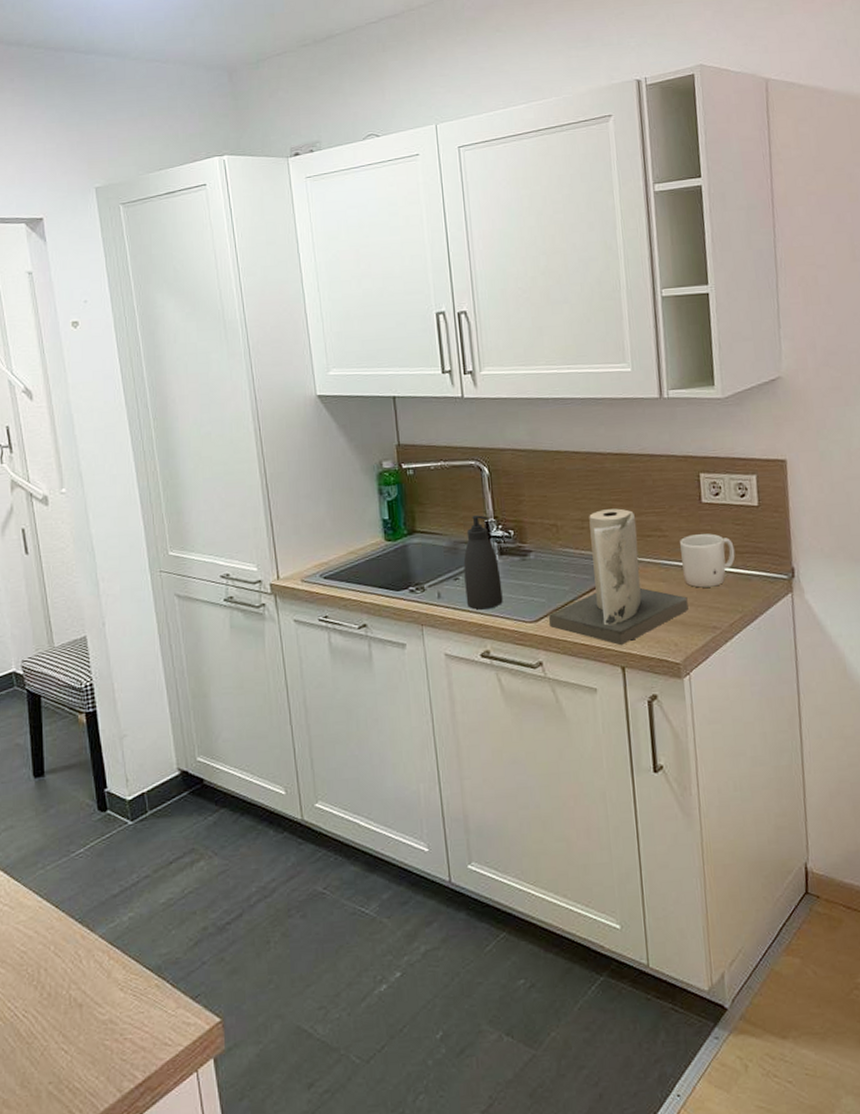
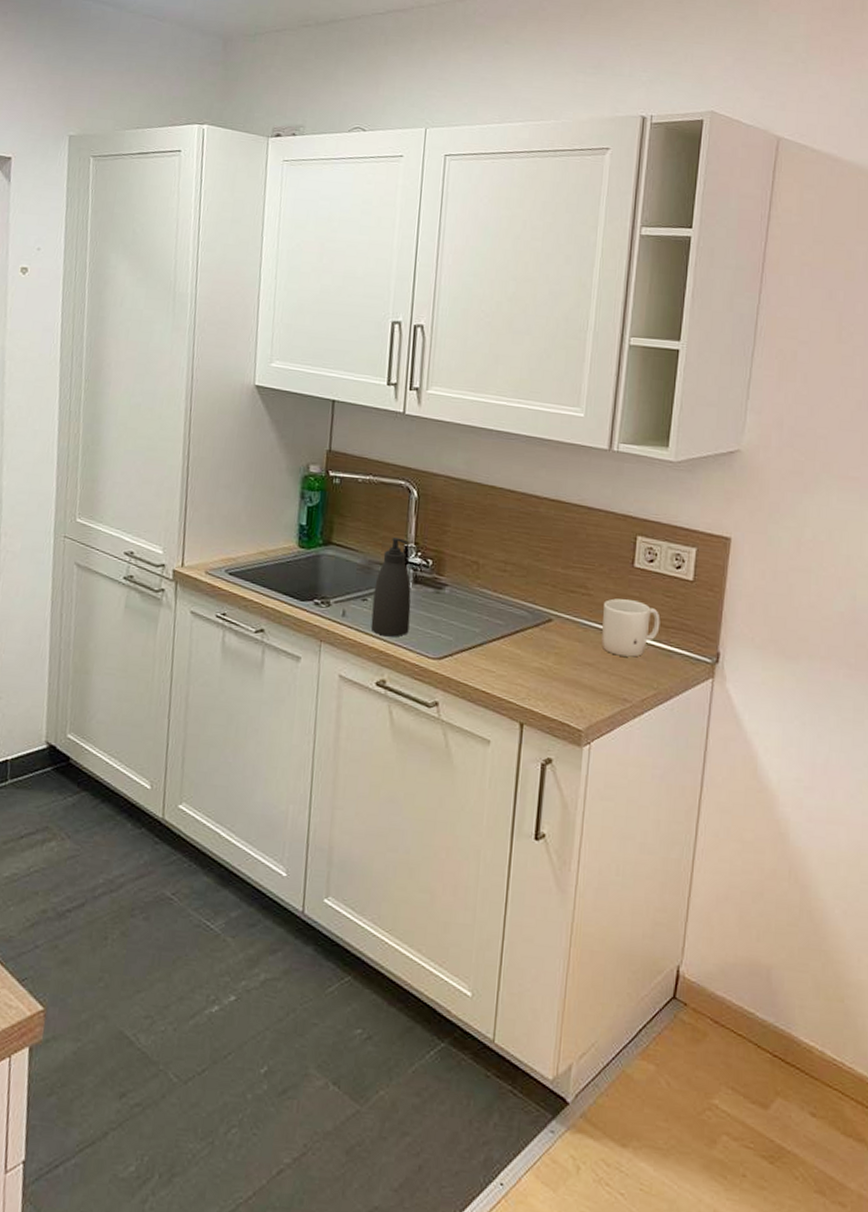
paper towel roll: present [548,508,689,646] -> none [452,555,602,701]

